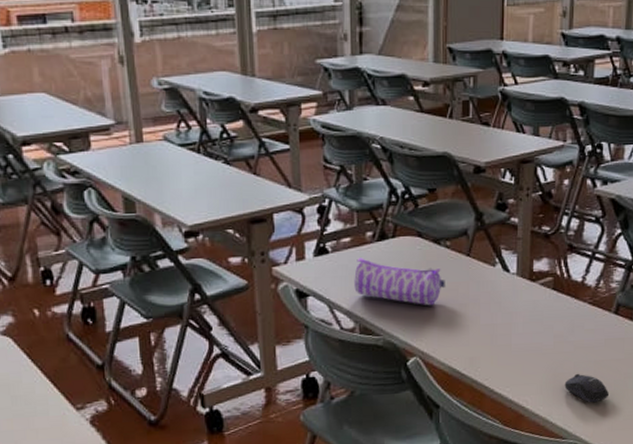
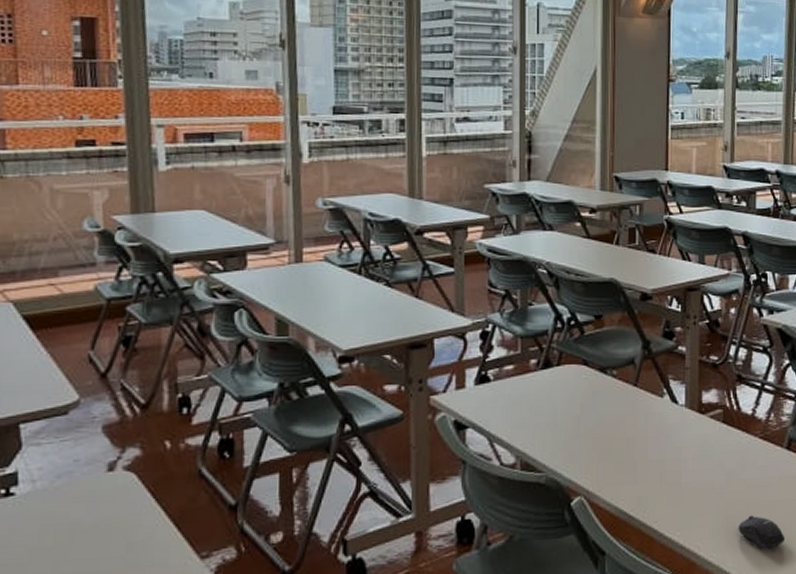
pencil case: present [354,258,445,306] -> none [516,387,612,440]

